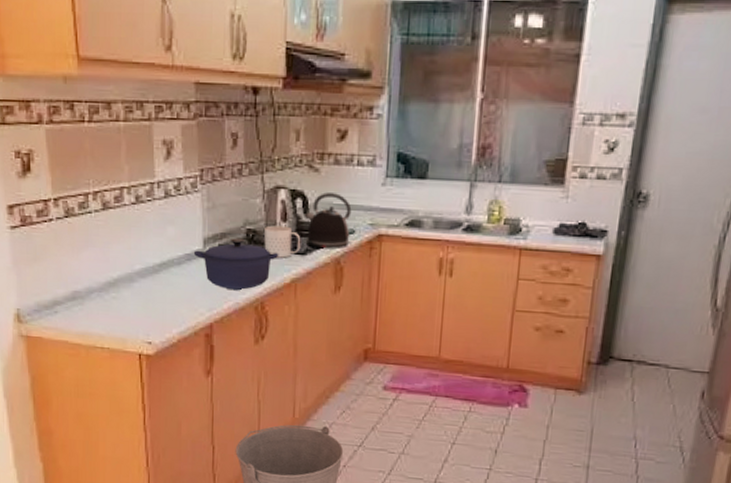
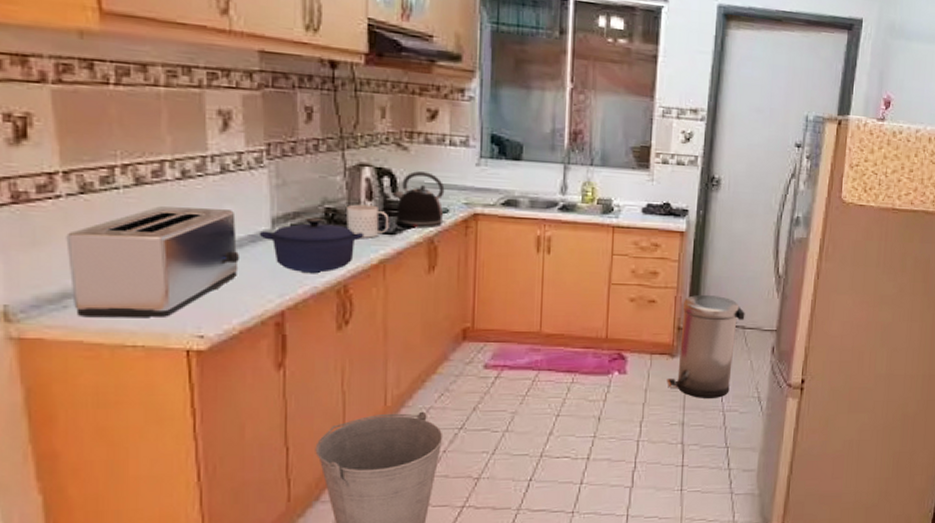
toaster: none [56,228,179,325] -> present [66,206,241,317]
pedal bin: none [572,326,670,443] -> present [667,294,745,398]

